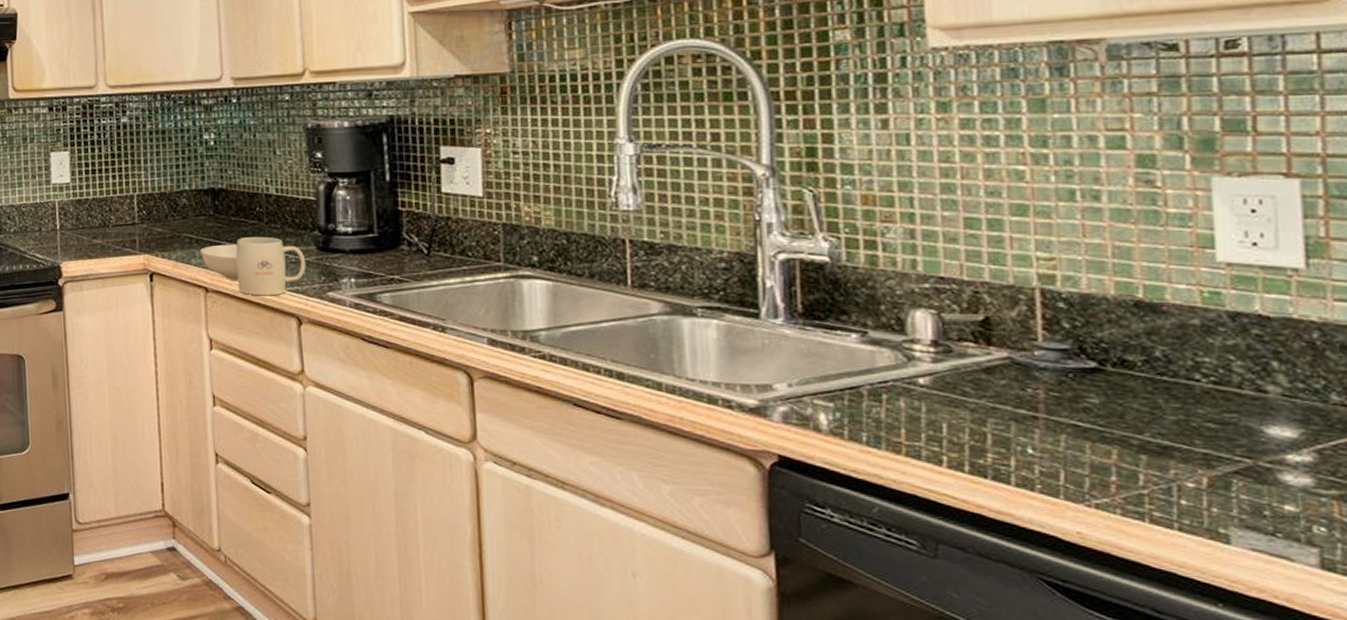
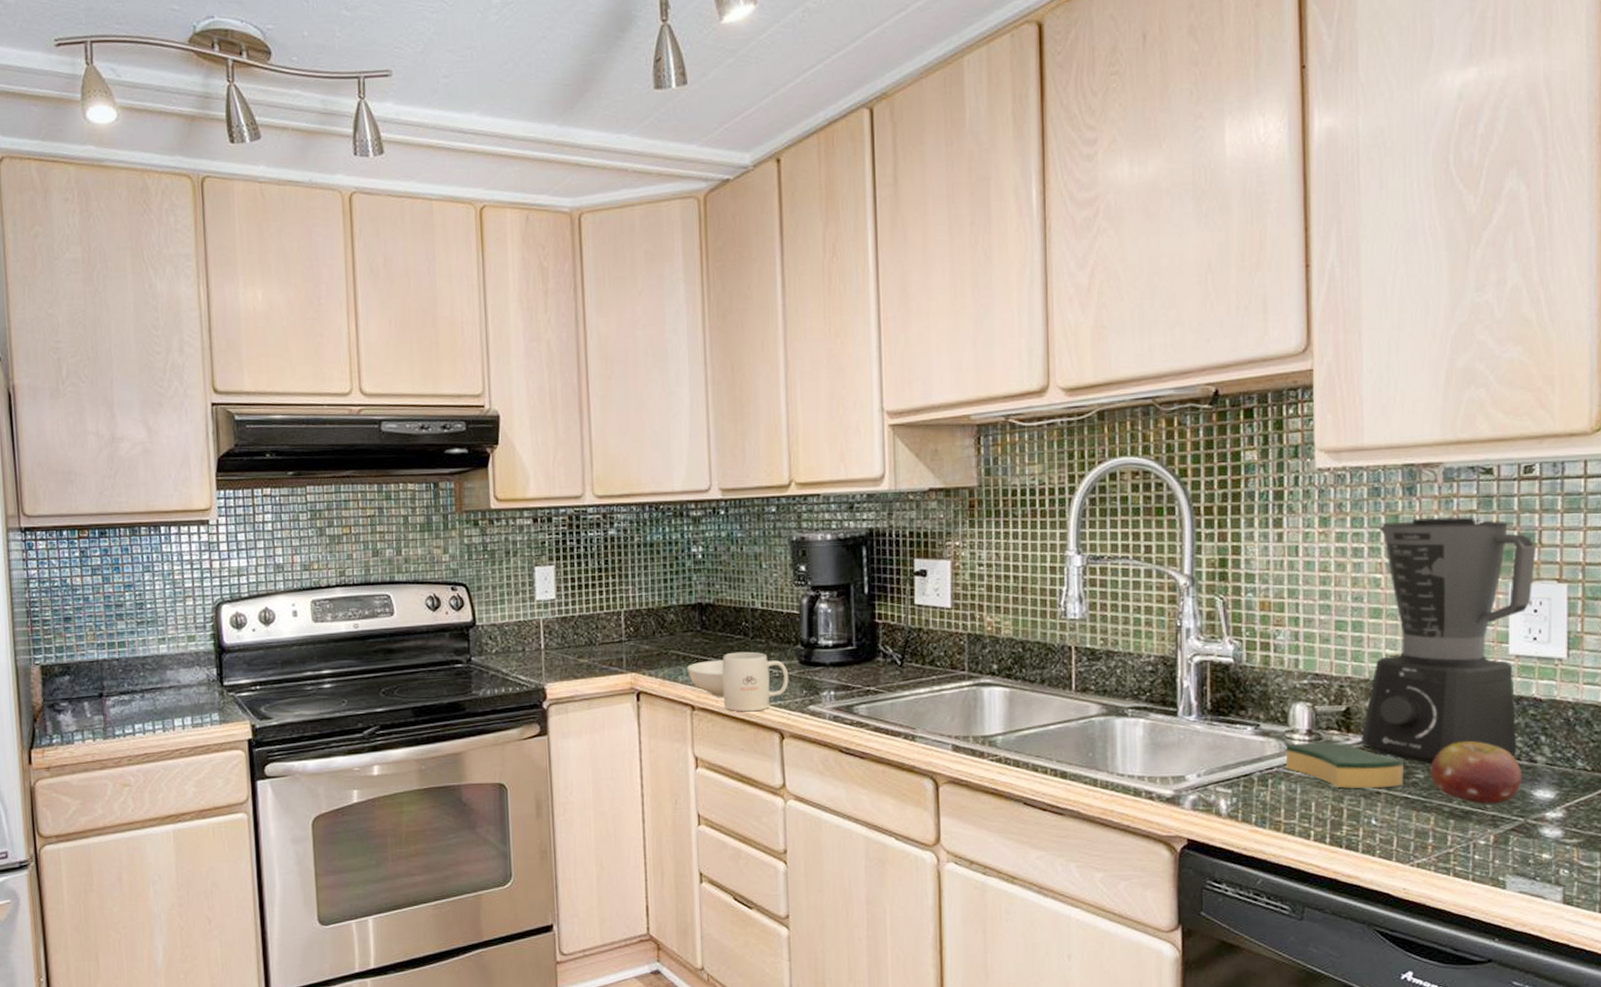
sponge: none [904,355,1071,413] -> present [1286,742,1404,789]
blender: none [1008,100,1250,388] -> present [1362,517,1536,765]
fruit: none [1108,363,1247,441] -> present [1430,741,1523,805]

